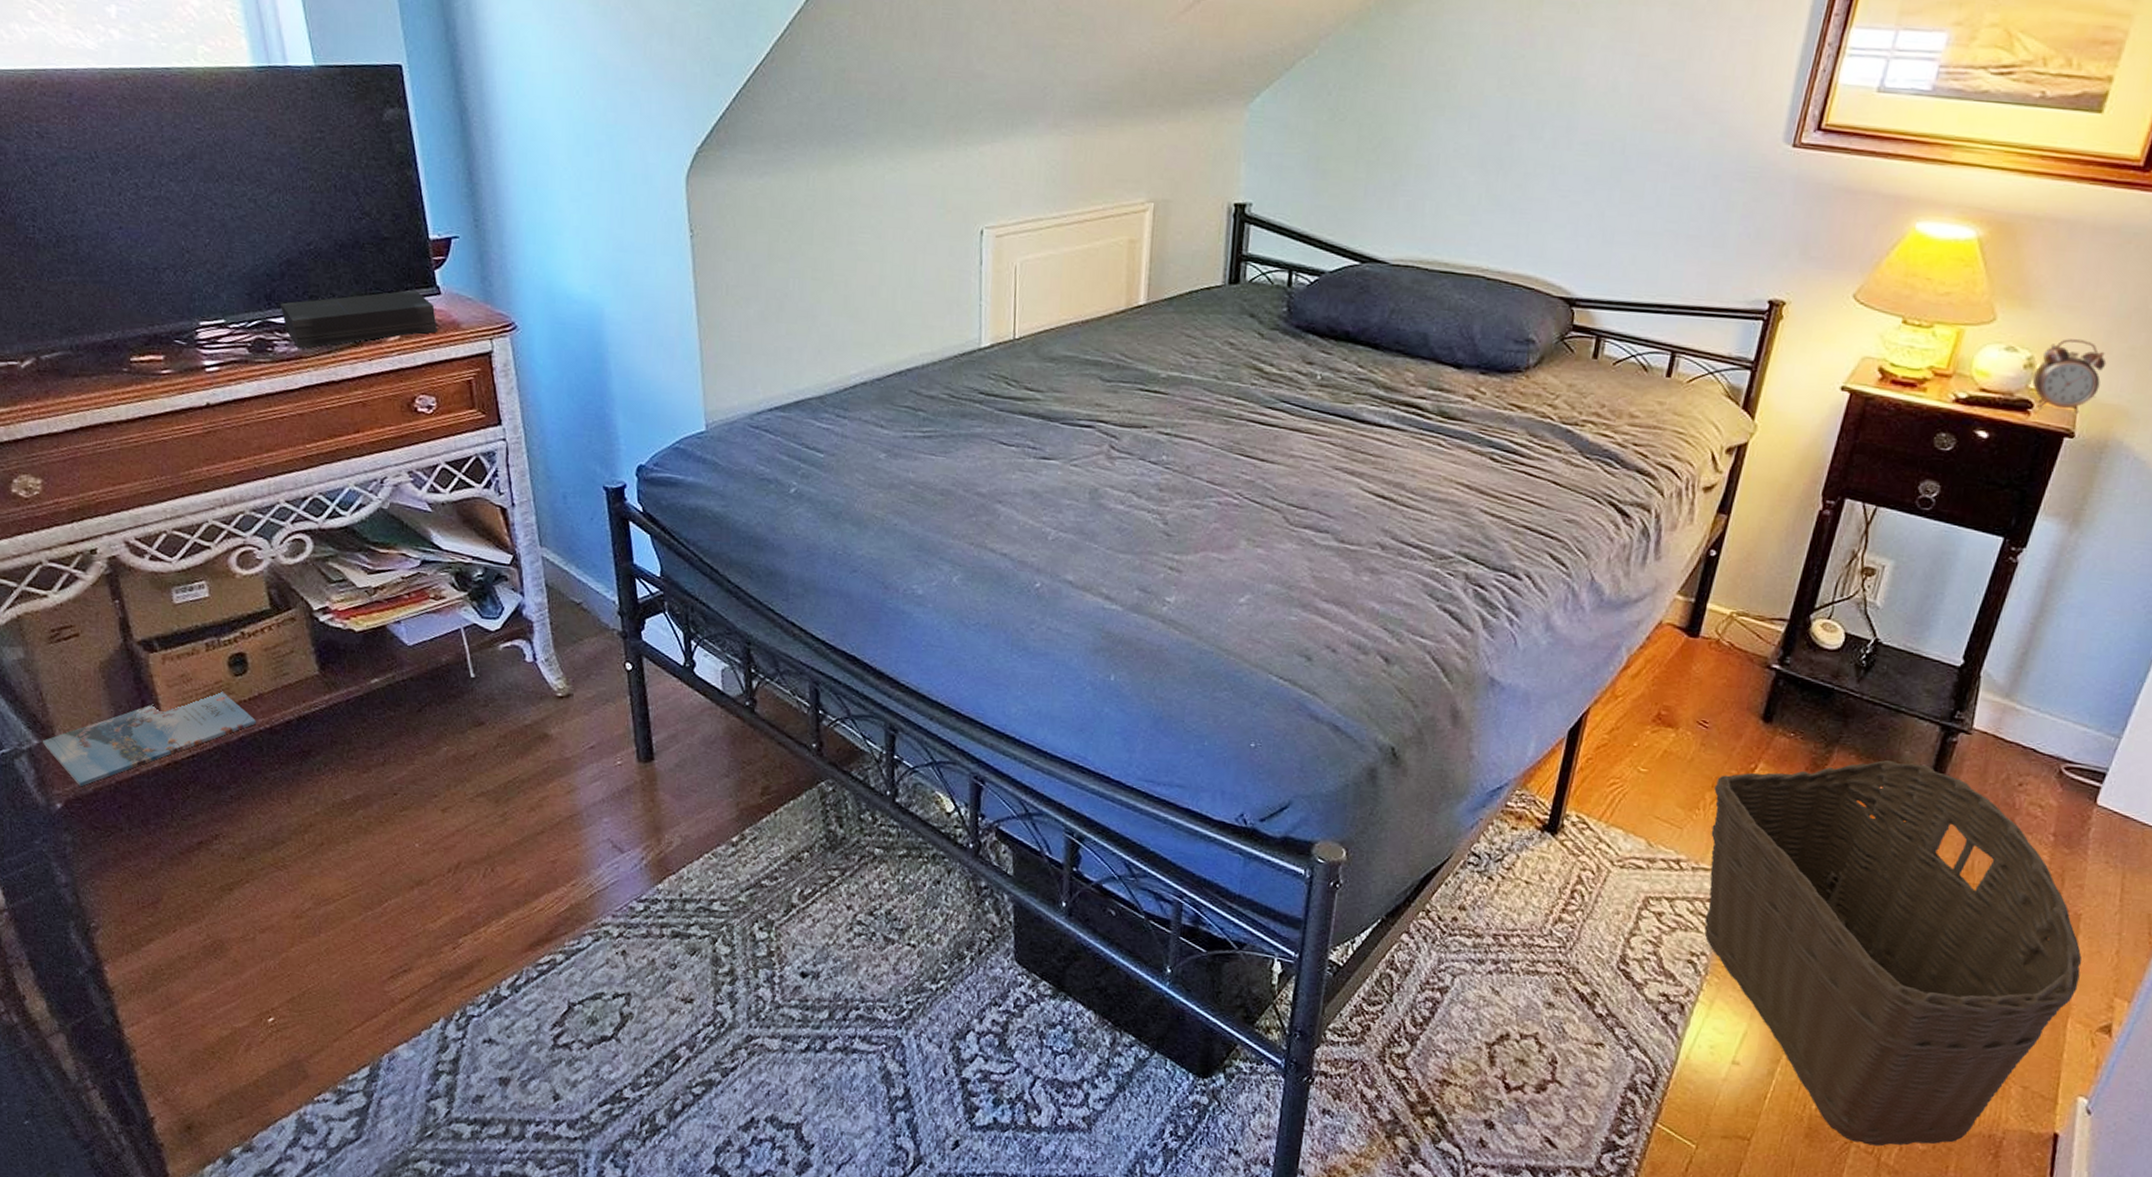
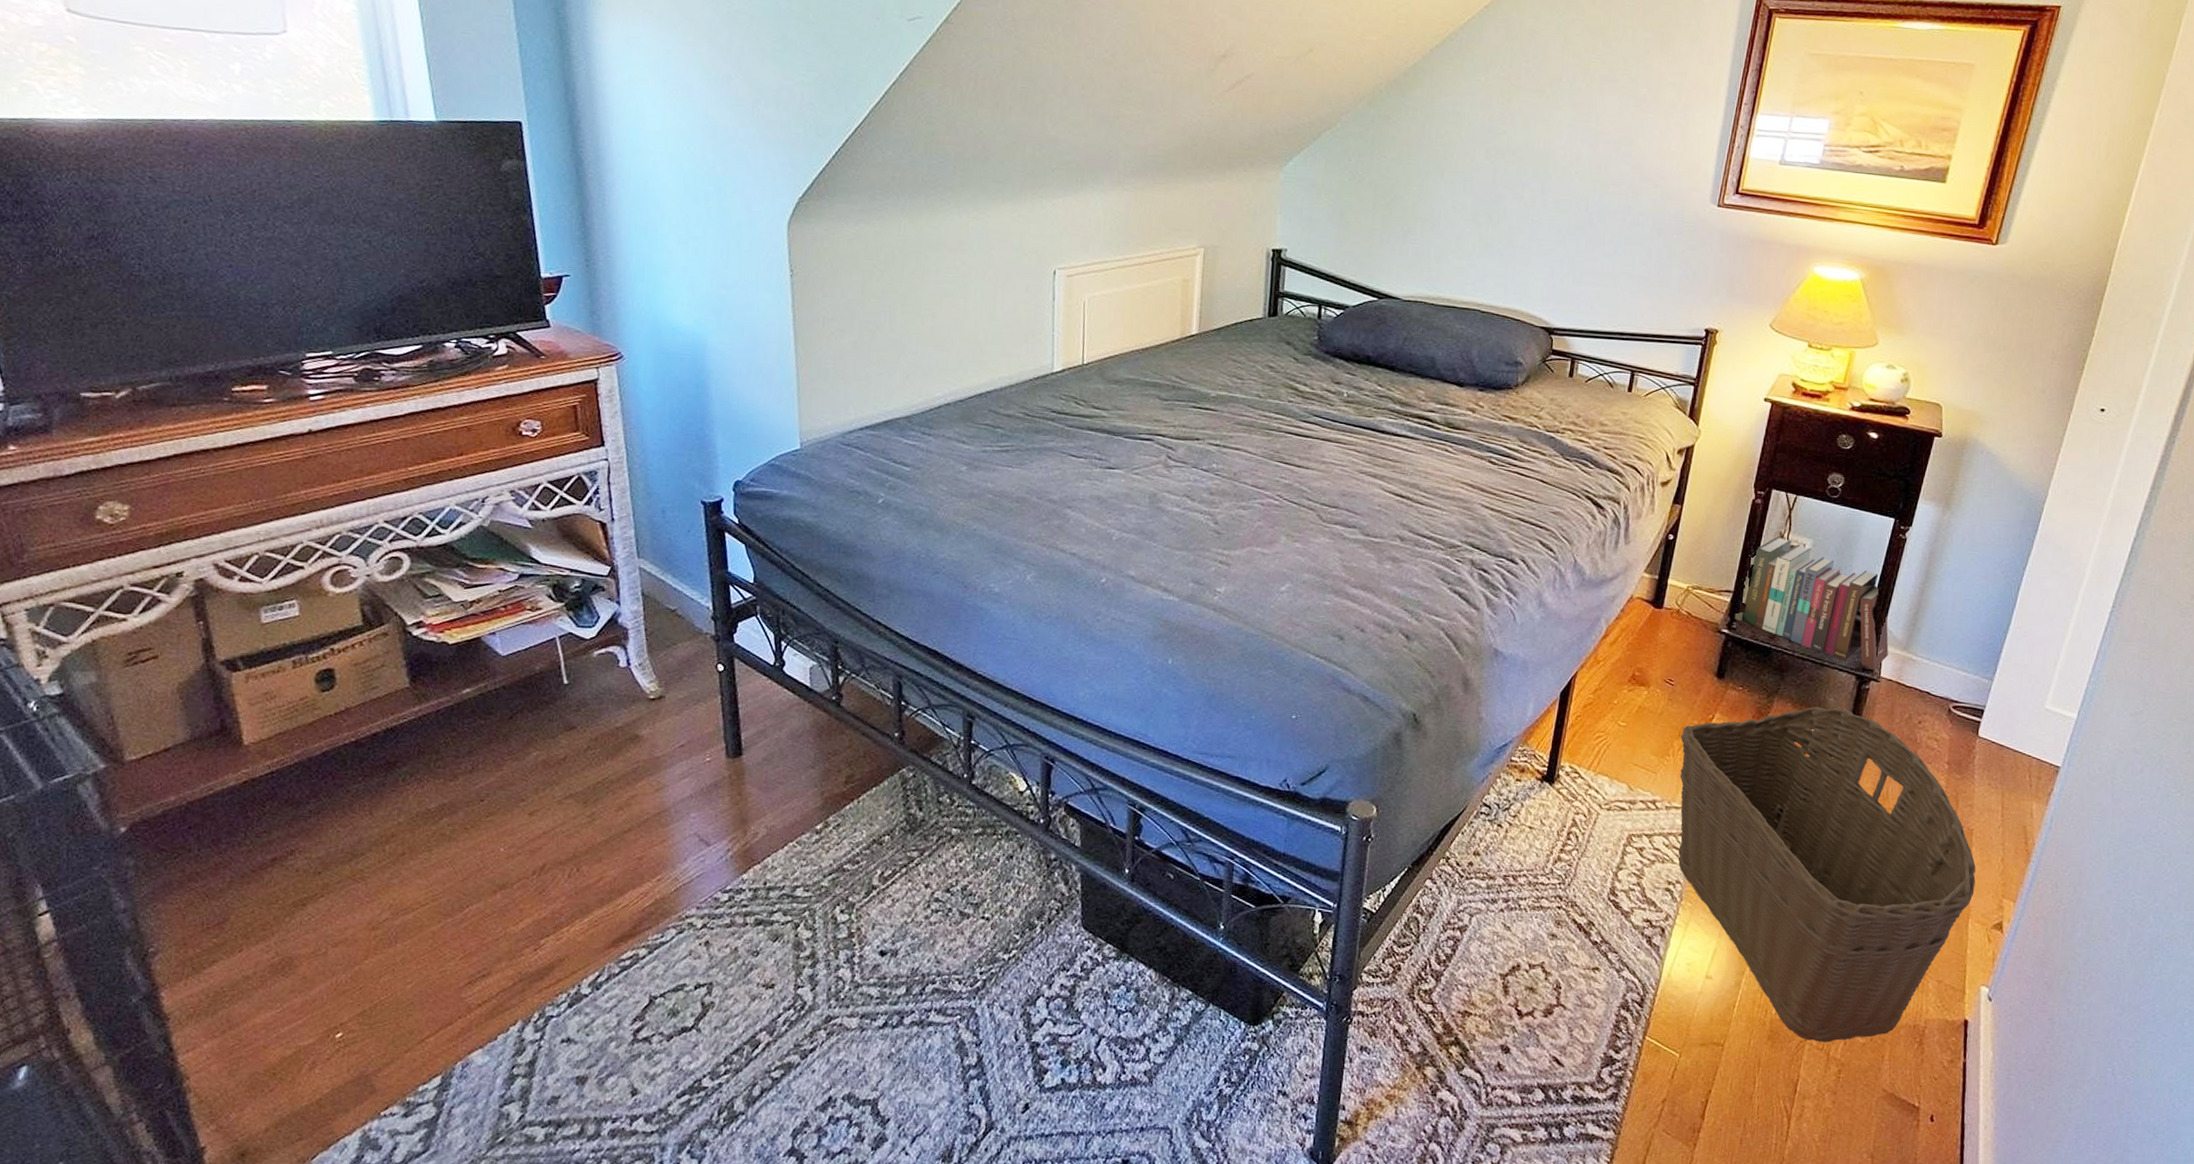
magazine: present [43,689,257,787] -> none [110,705,342,810]
game console: present [281,289,437,349] -> none [390,323,545,378]
books: none [1788,556,1987,720] -> present [1734,536,1889,670]
alarm clock: present [2032,339,2107,413] -> none [1908,358,1962,417]

